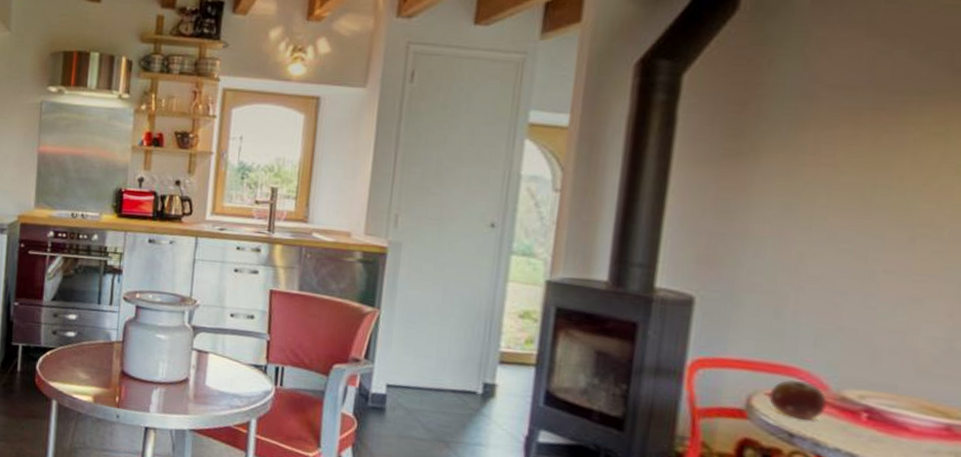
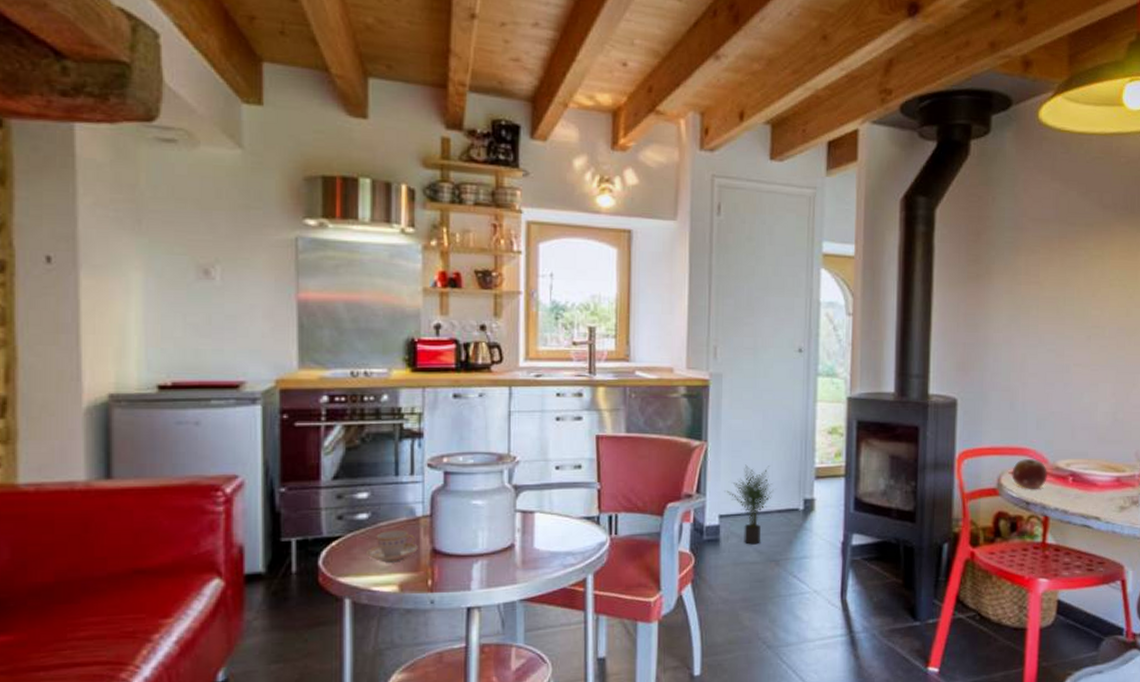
teacup: none [70,349,111,376] -> present [365,529,418,563]
potted plant: none [394,337,449,421] -> present [724,464,774,545]

